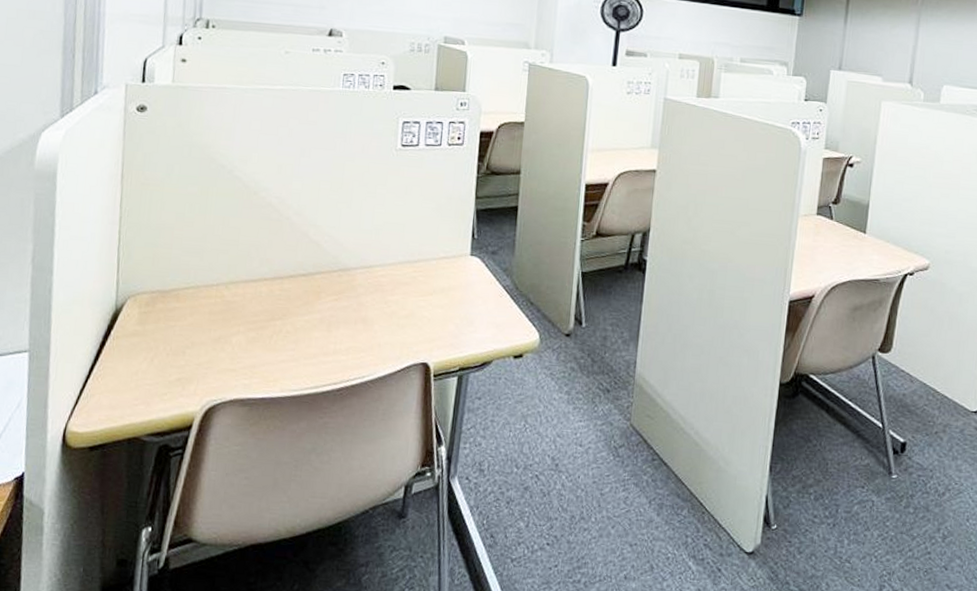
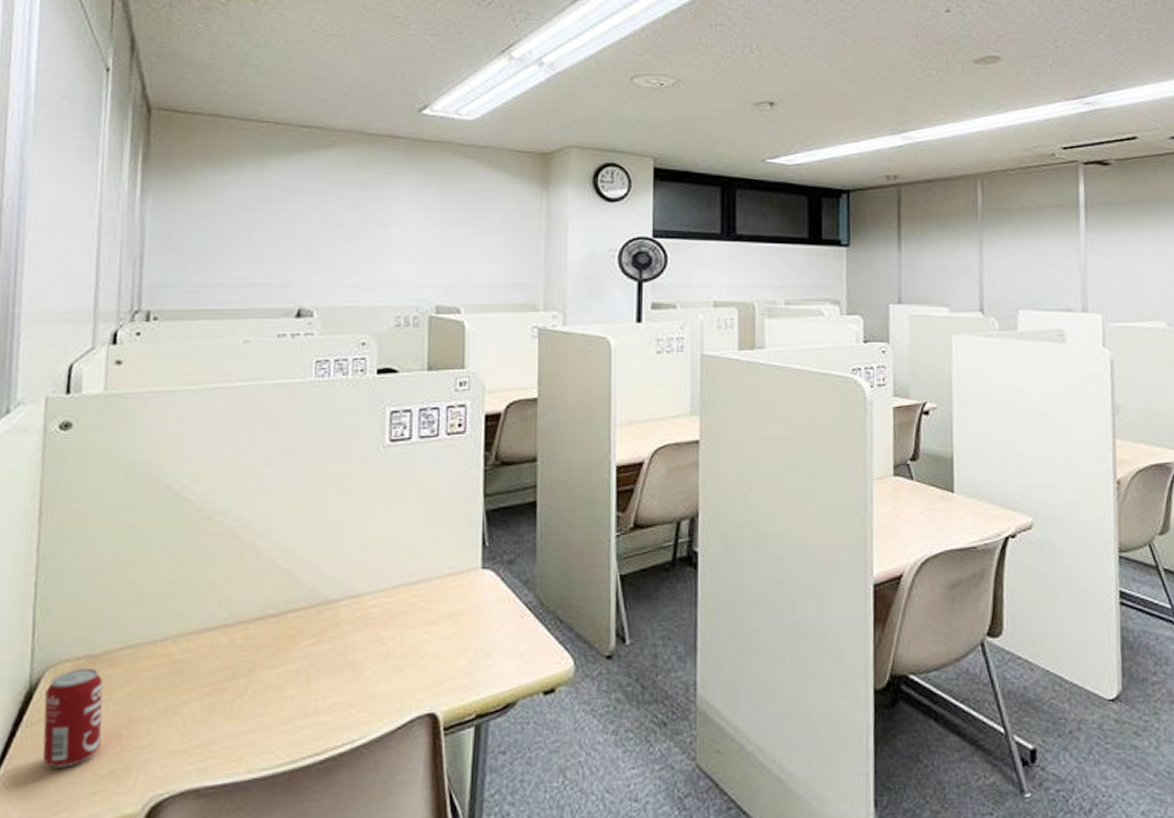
beverage can: none [126,300,172,373] -> present [43,668,103,768]

